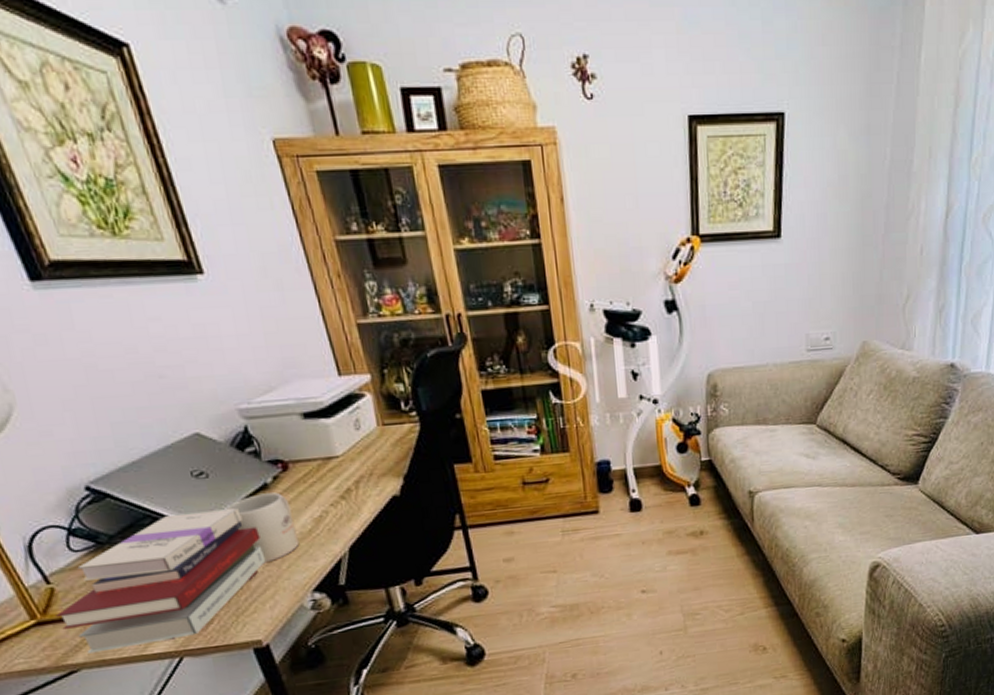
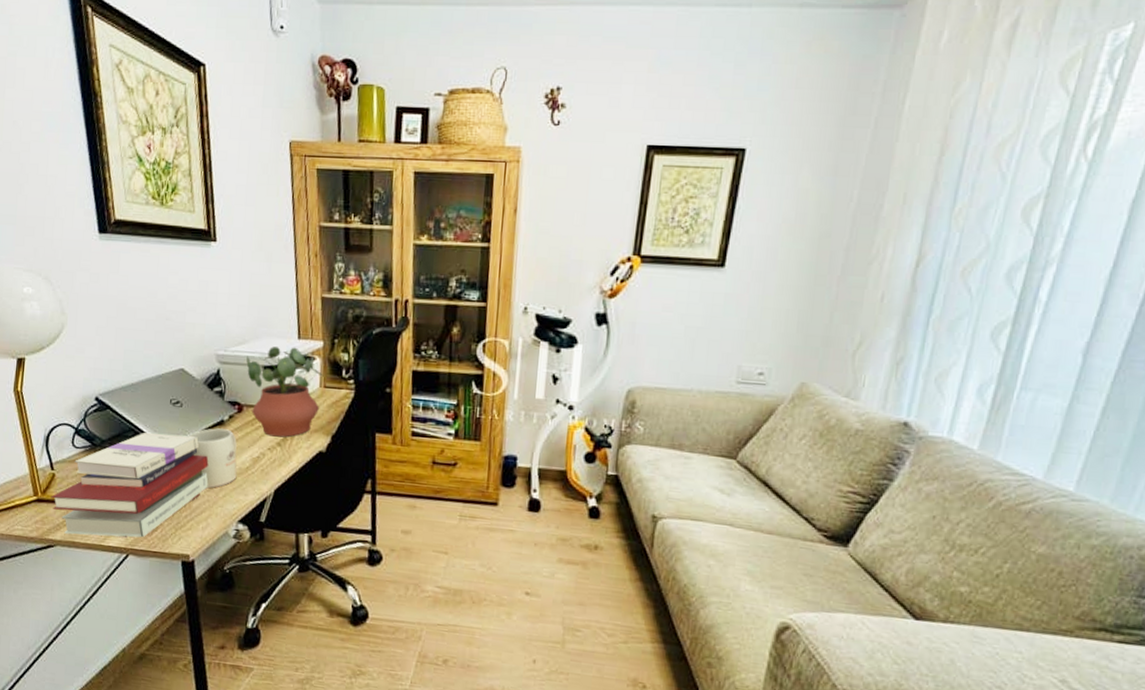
potted plant: none [278,386,382,491] -> present [246,346,323,438]

